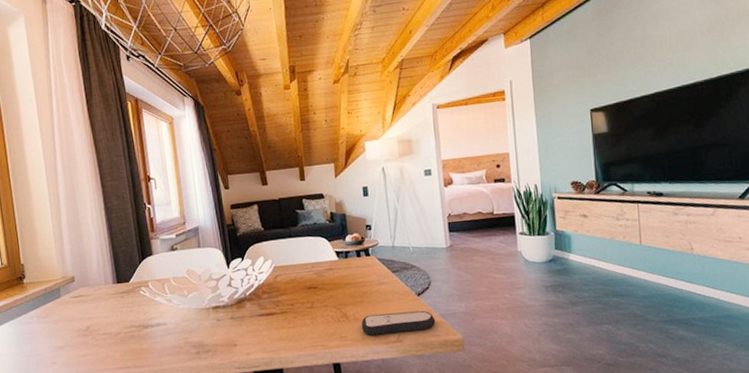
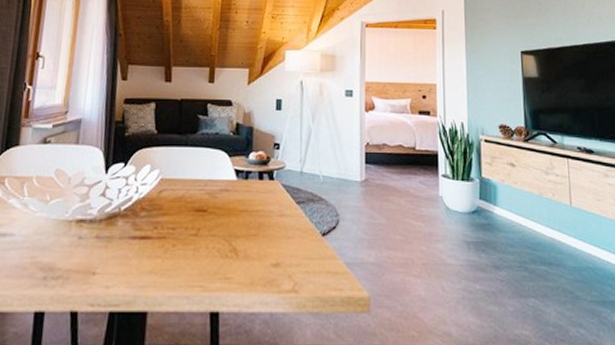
remote control: present [361,310,436,336] -> none [252,253,340,280]

